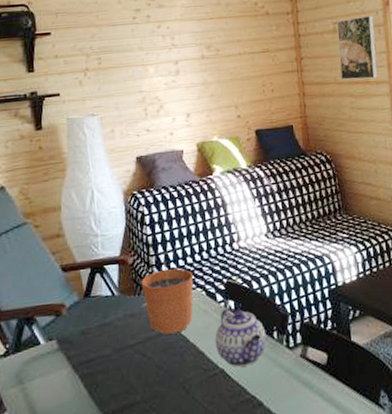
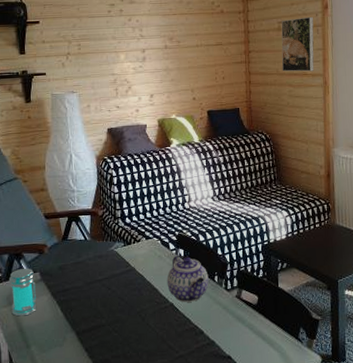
jar: none [19,335,54,398] -> present [9,268,37,317]
plant pot: present [141,251,194,335] -> none [108,207,152,273]

